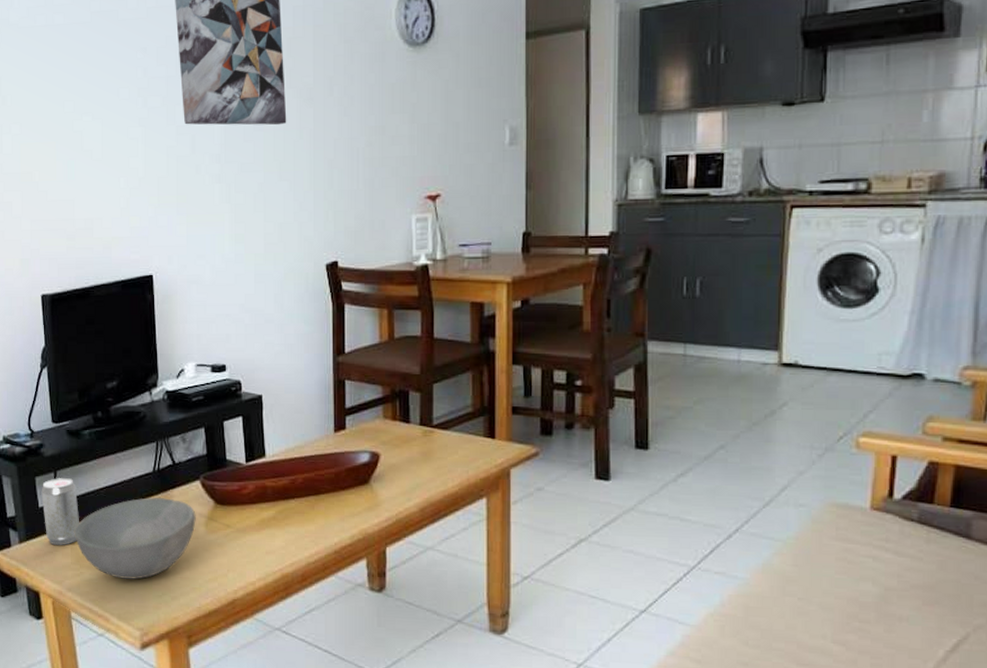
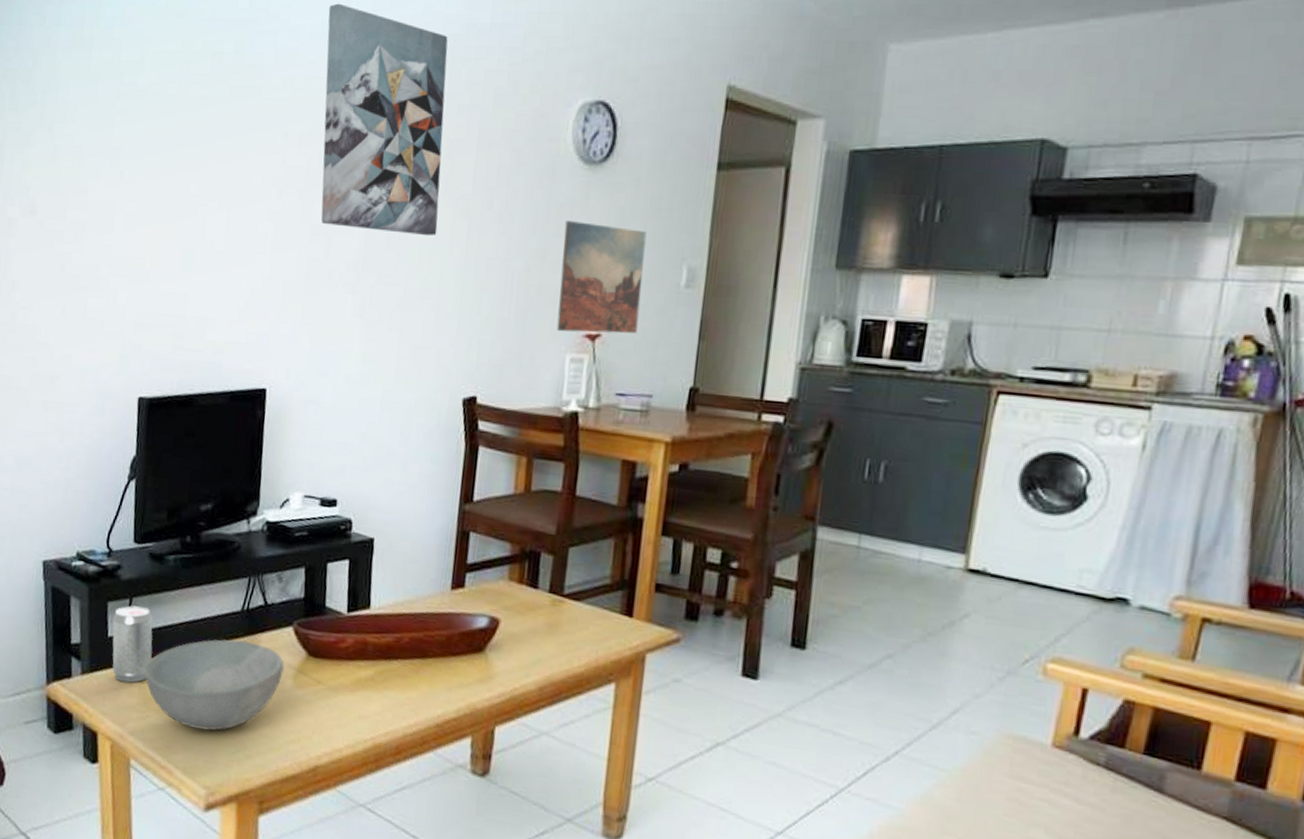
wall art: none [398,97,472,195] -> present [556,221,647,334]

